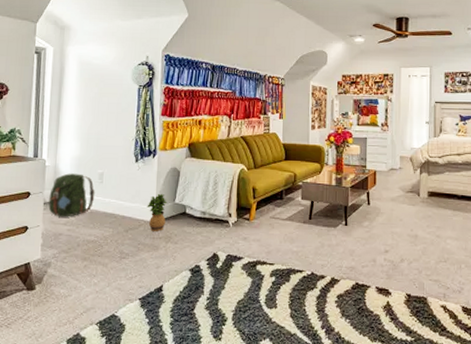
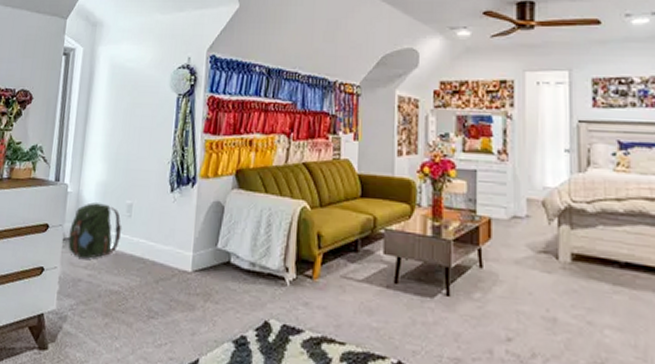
potted plant: present [147,193,168,231] -> none [182,234,208,285]

